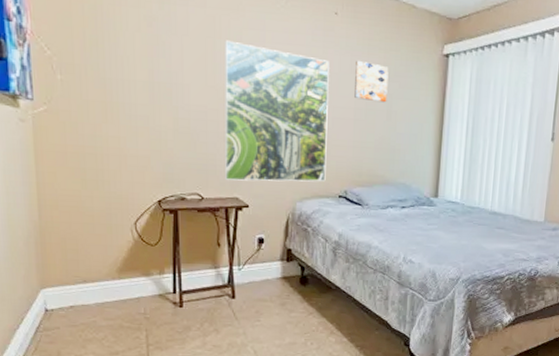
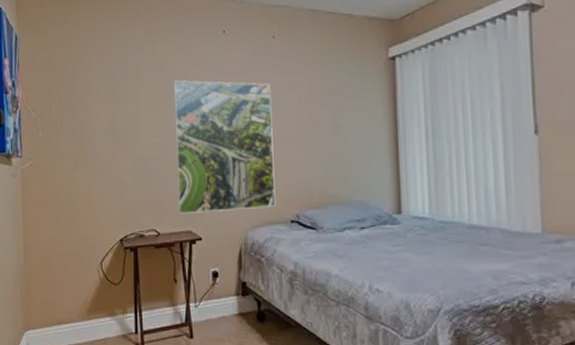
wall art: present [354,60,389,103] -> none [297,78,333,118]

